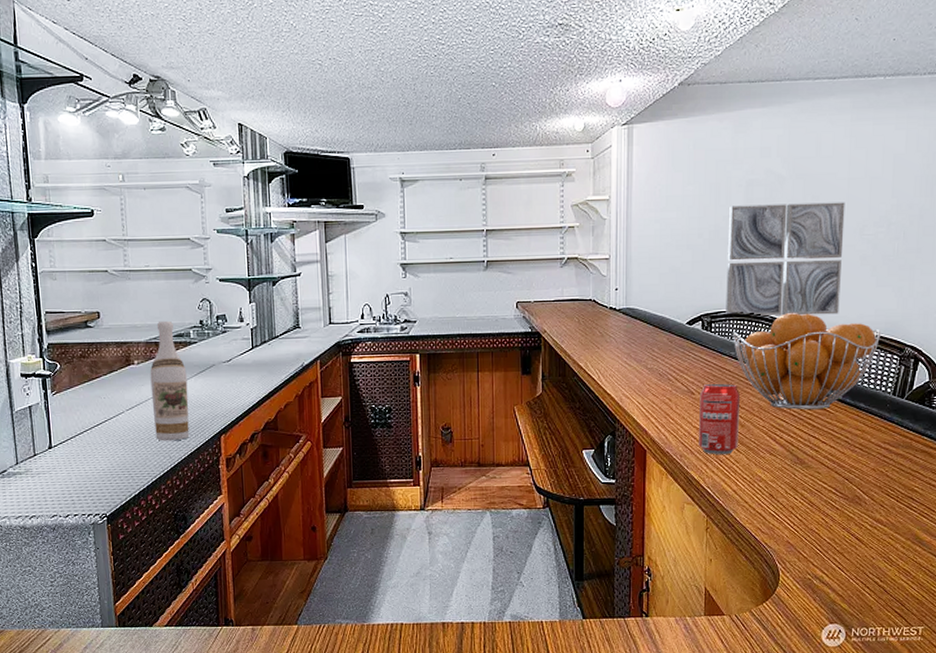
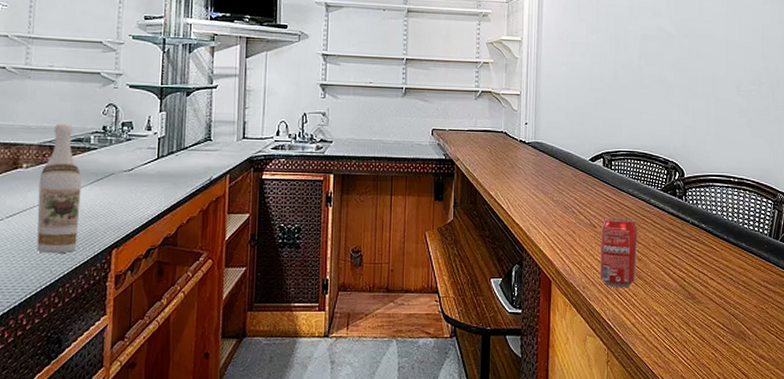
wall art: present [726,202,845,317] -> none [624,56,724,160]
fruit basket: present [732,313,882,410] -> none [630,156,758,247]

